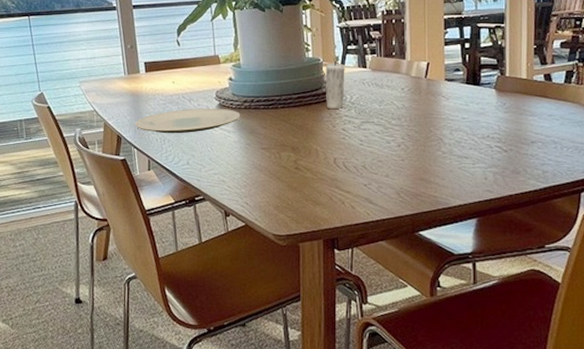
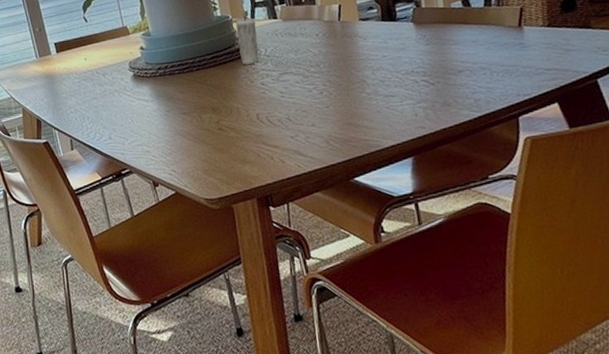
plate: present [134,108,241,134] -> none [52,78,157,111]

